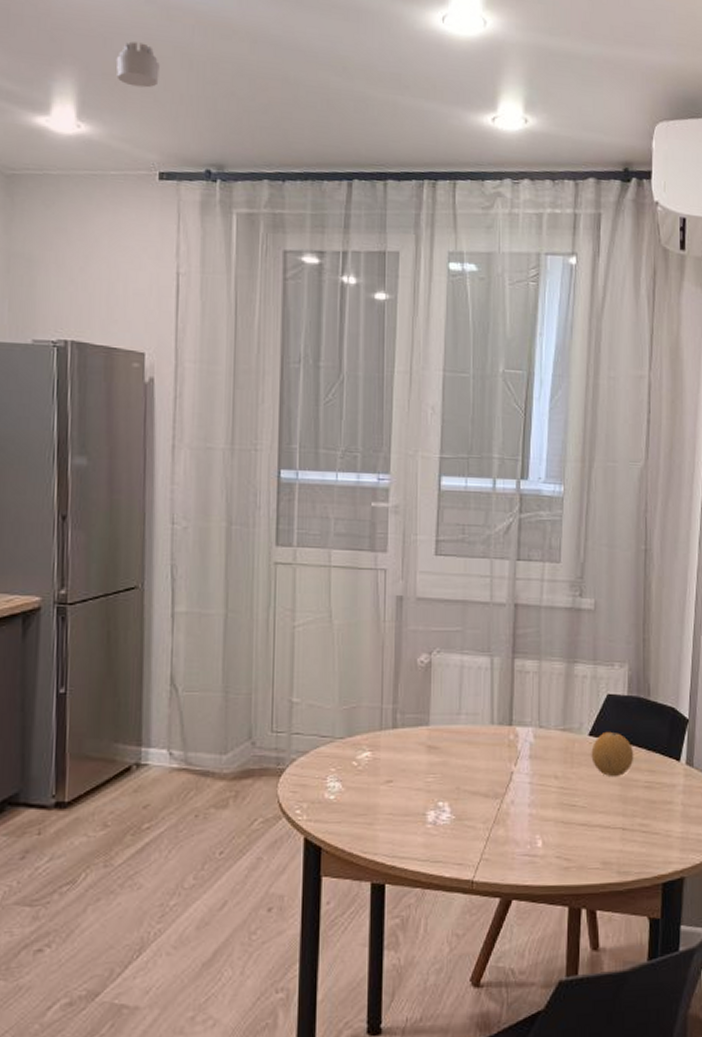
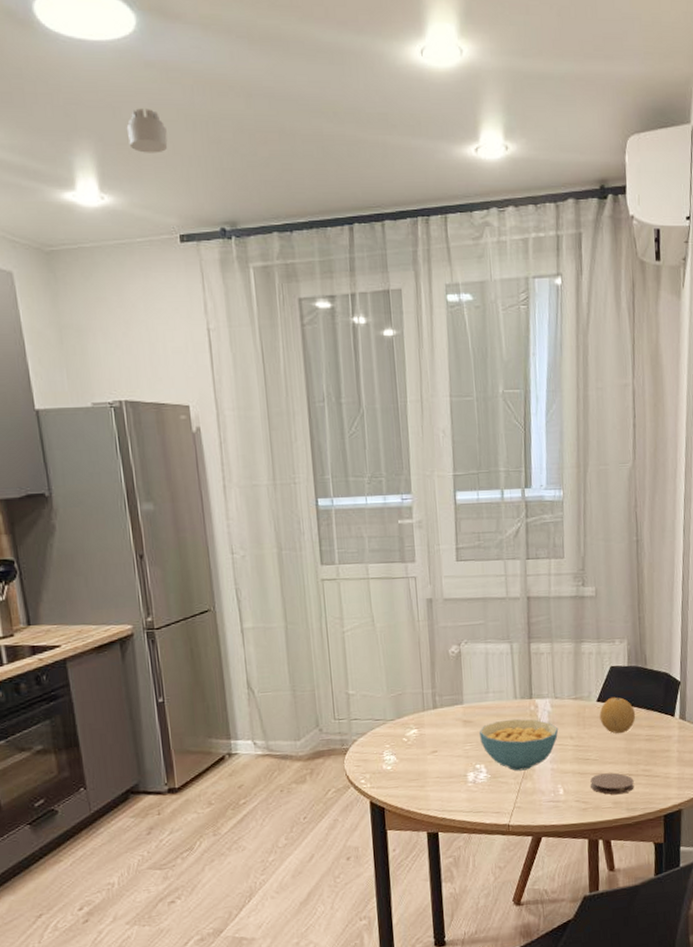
cereal bowl: none [445,748,541,814] -> present [478,718,559,771]
coaster: none [576,825,628,853] -> present [590,772,634,795]

